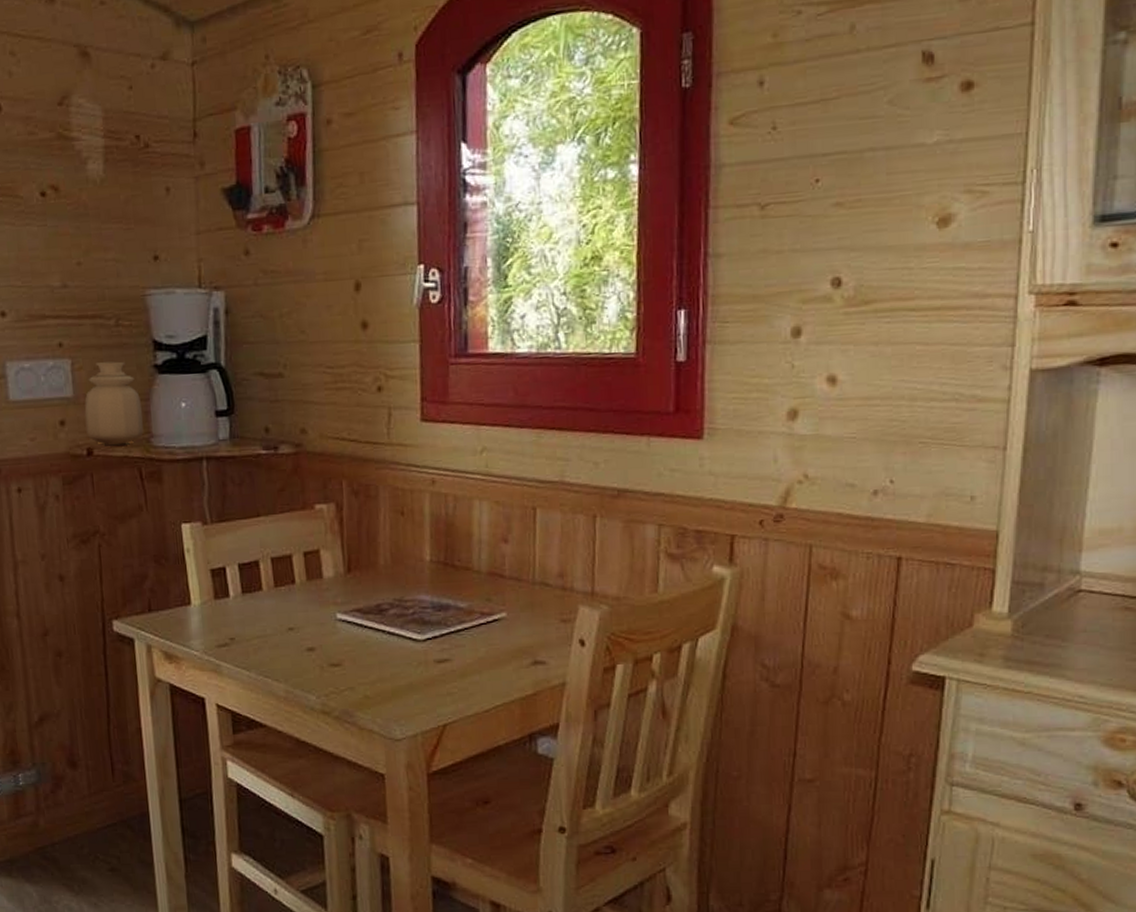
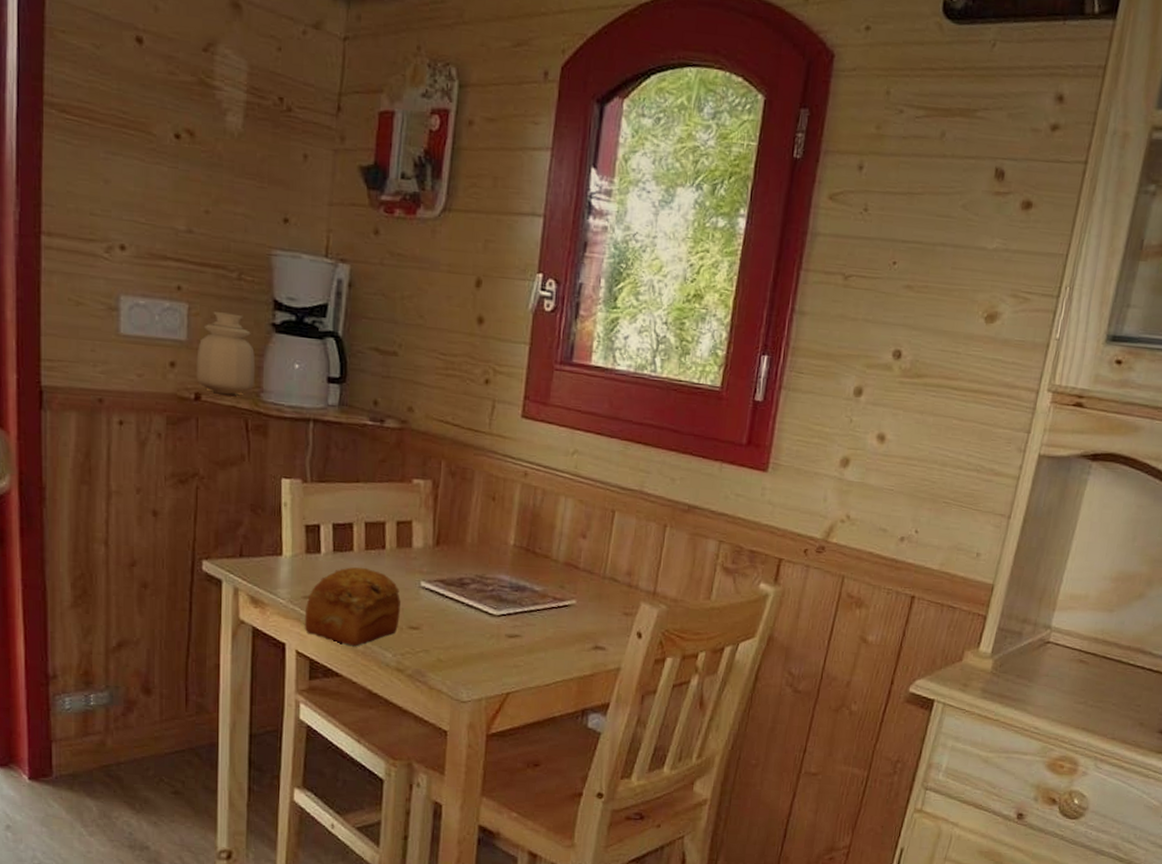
bread: none [220,606,319,692] -> present [304,567,402,646]

